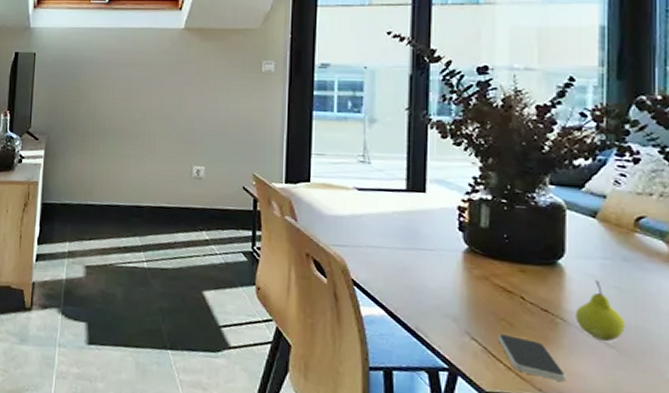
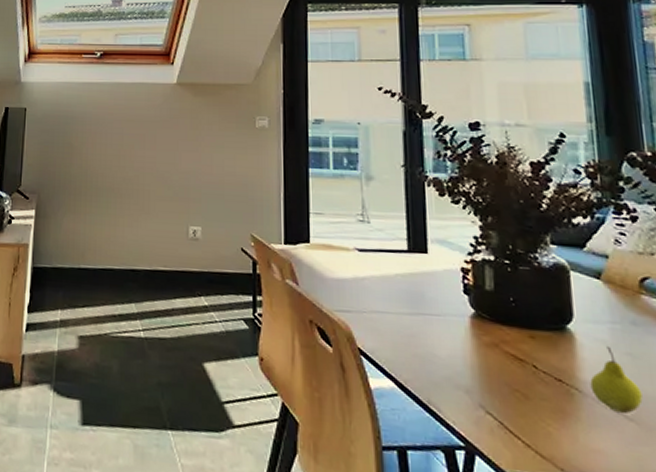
smartphone: present [497,334,566,381] -> none [512,407,588,460]

